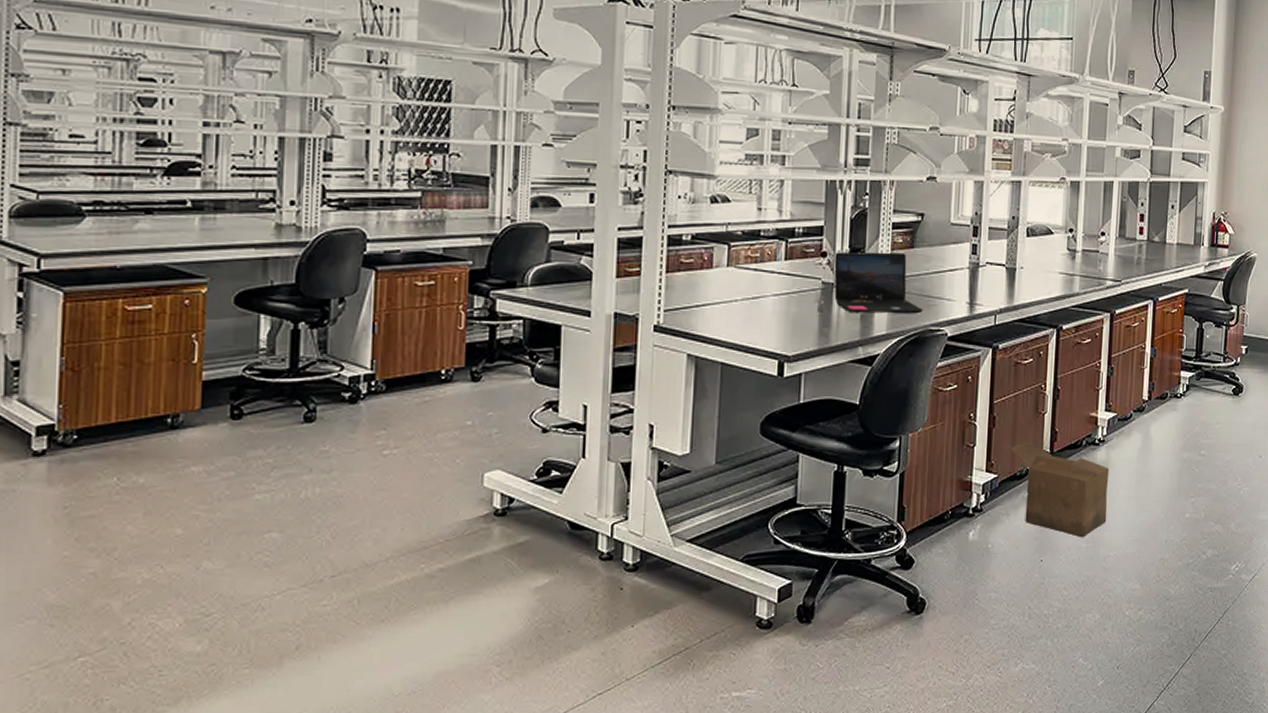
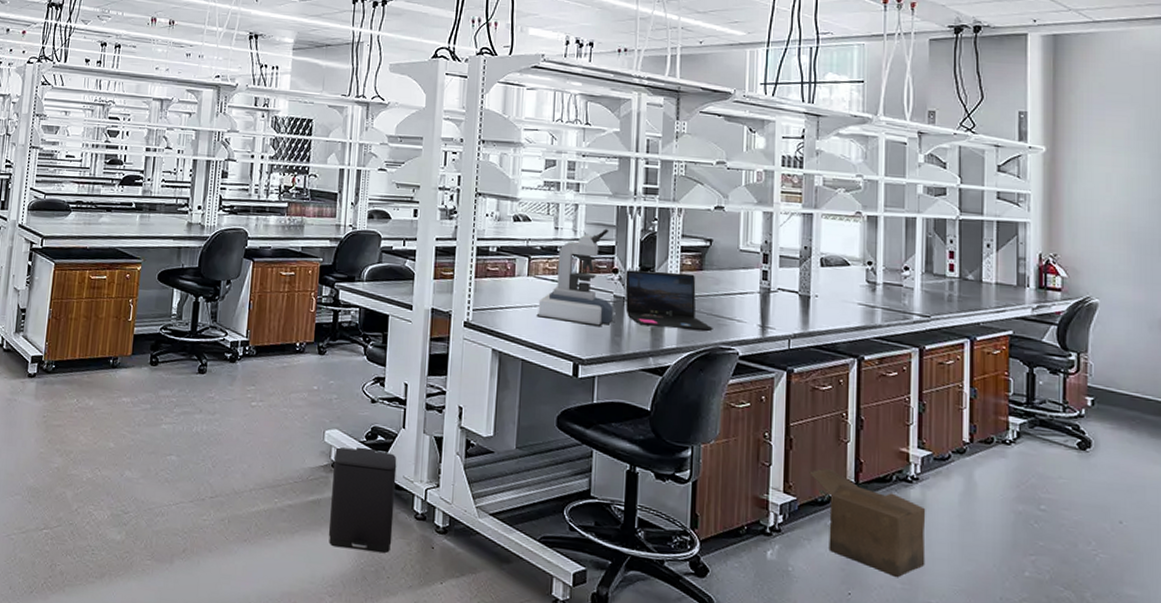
pedal bin: none [492,486,576,609] -> present [328,446,397,554]
microscope: none [737,207,821,319] -> present [536,229,613,327]

